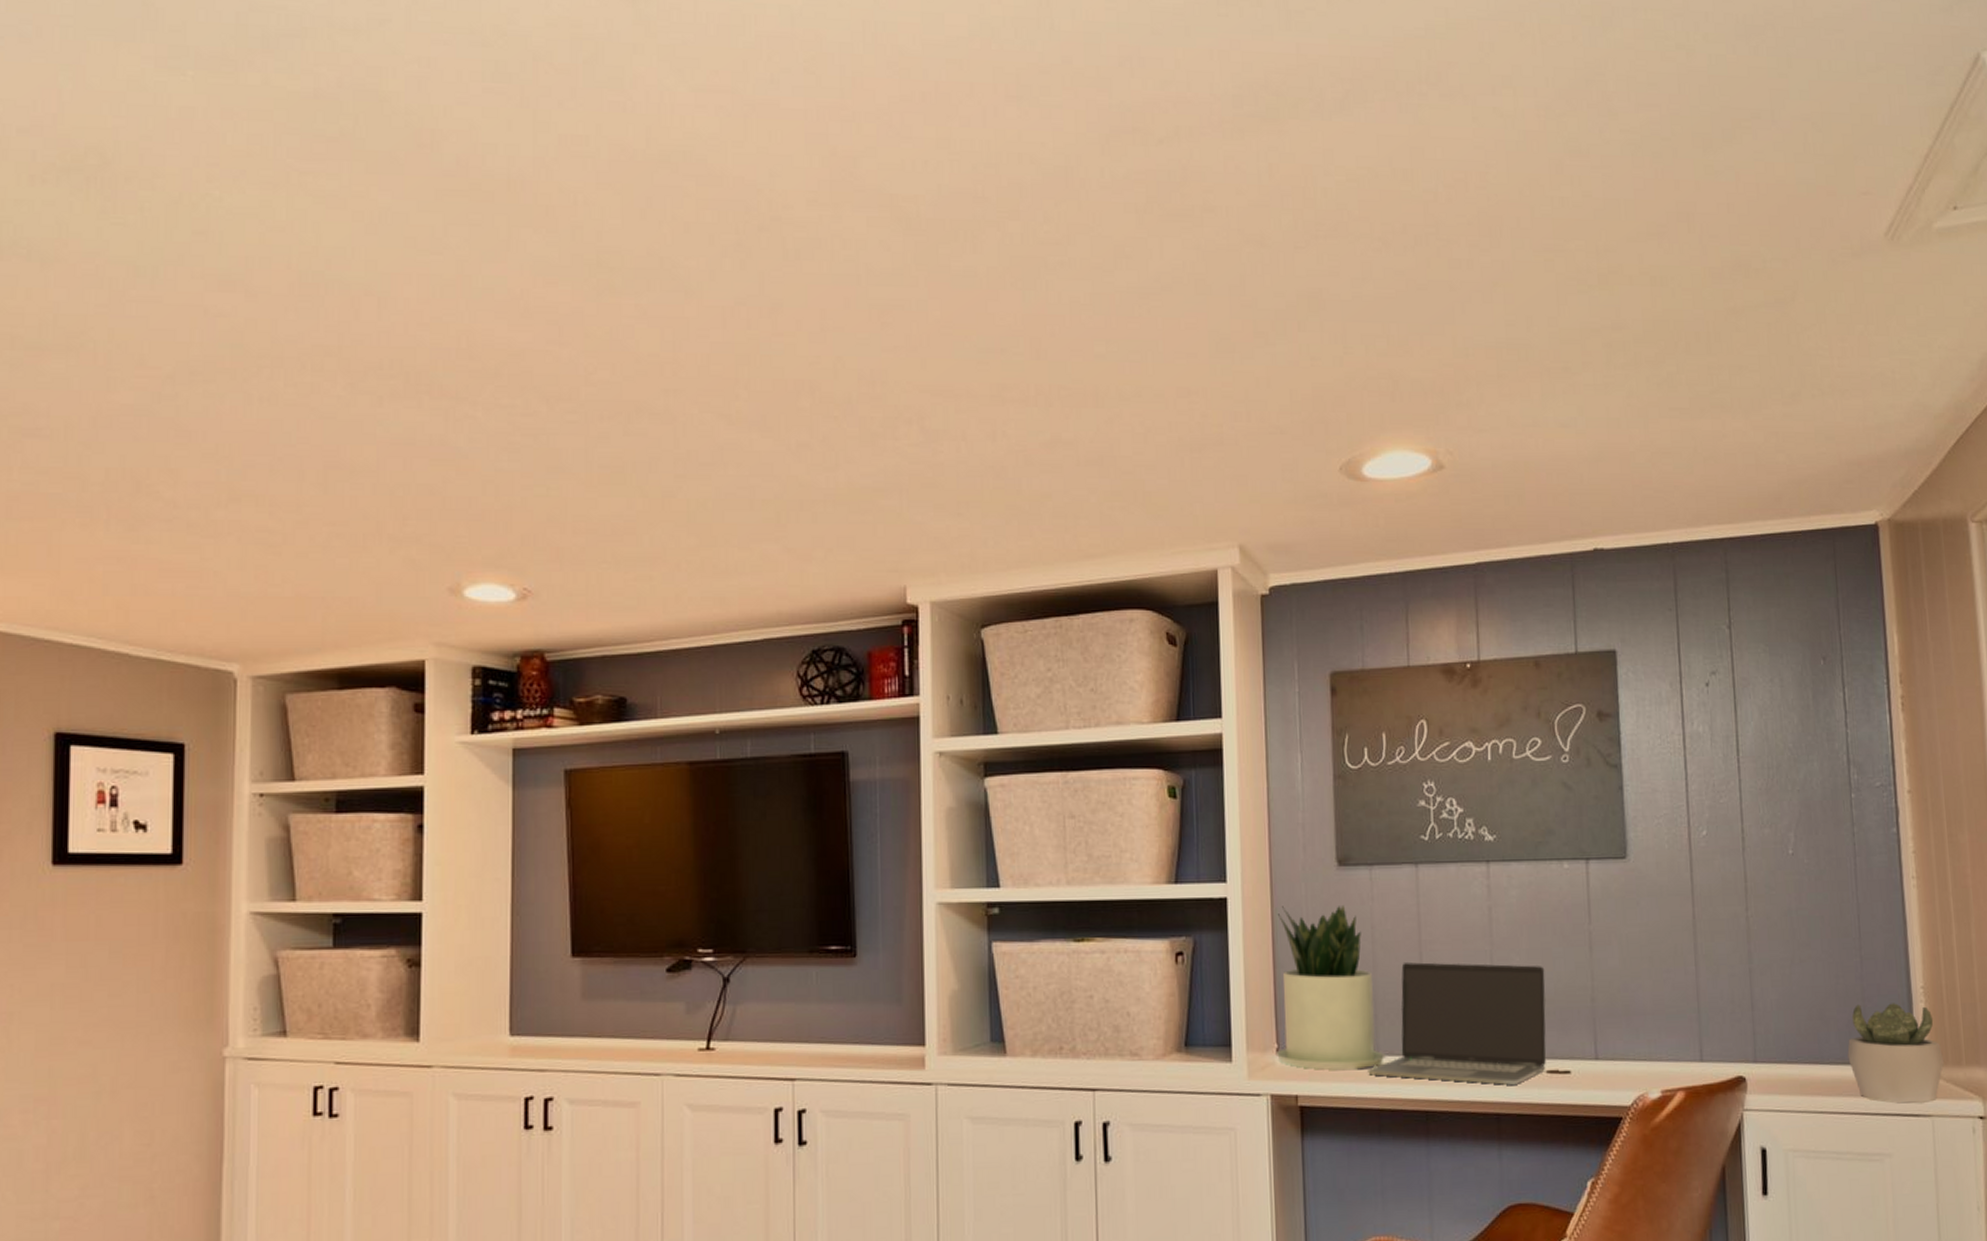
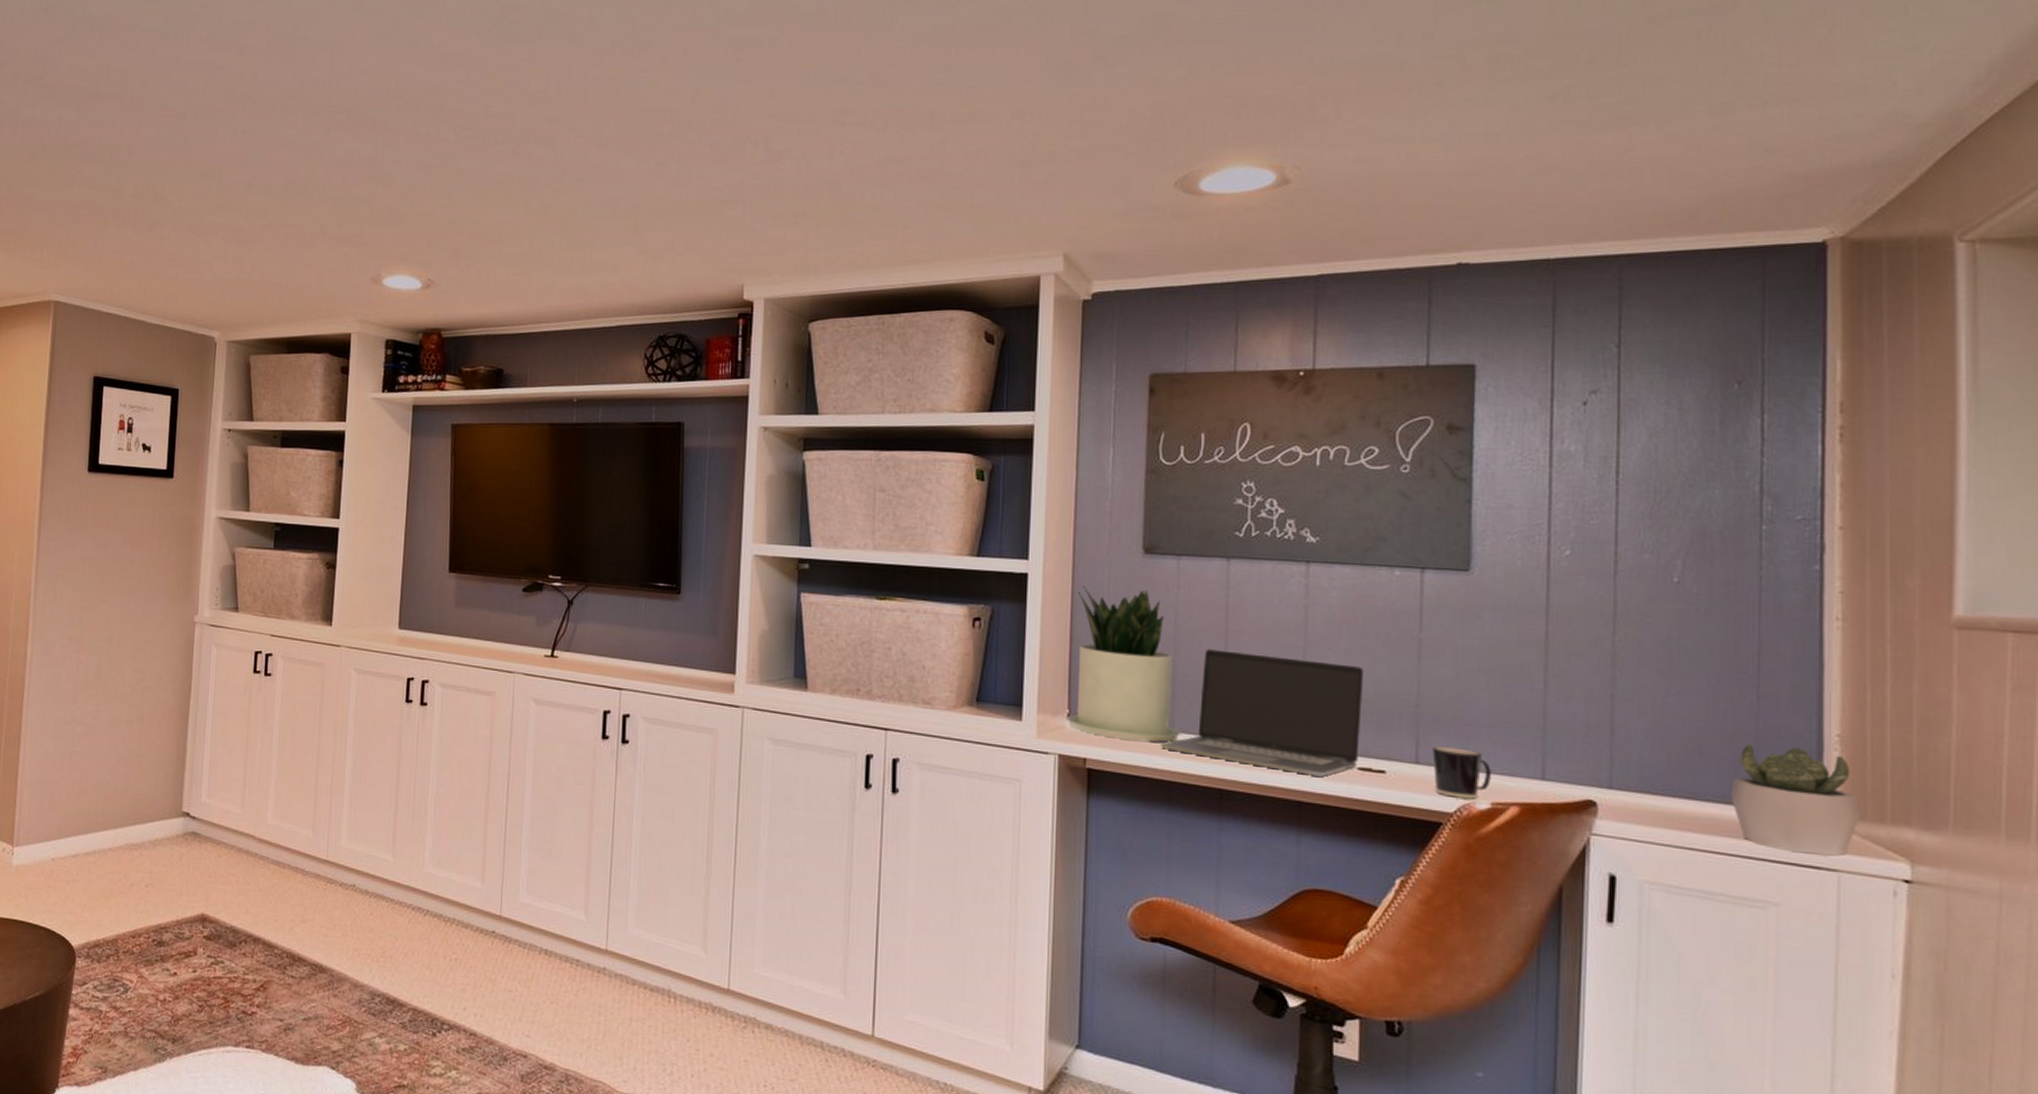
mug: none [1608,1038,1660,1091] -> present [1432,746,1491,800]

